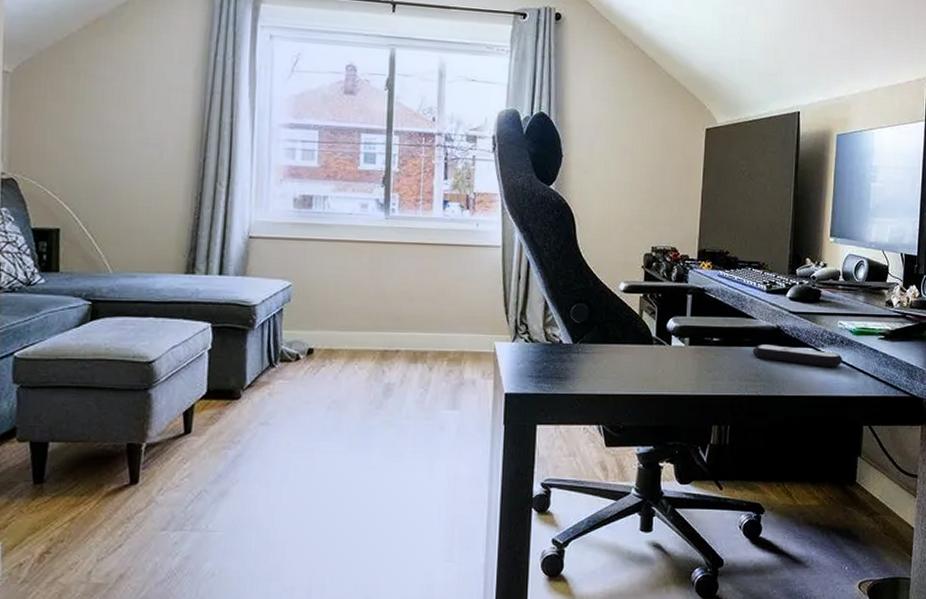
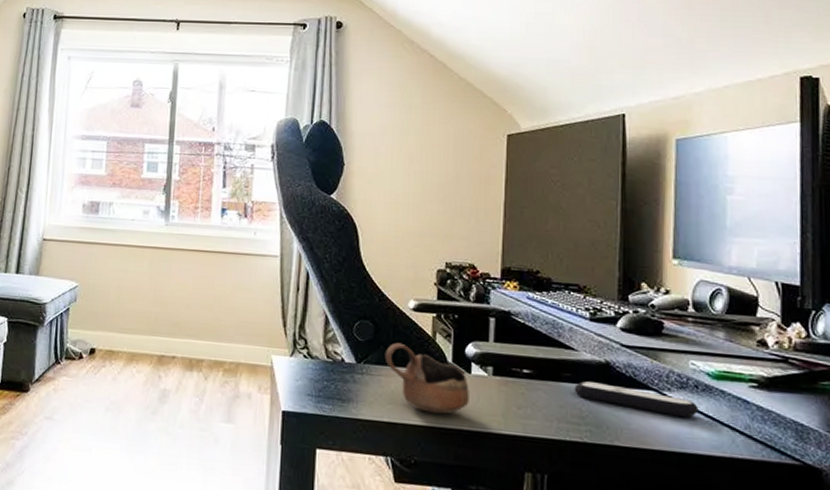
cup: none [598,322,670,383] -> present [384,342,469,415]

